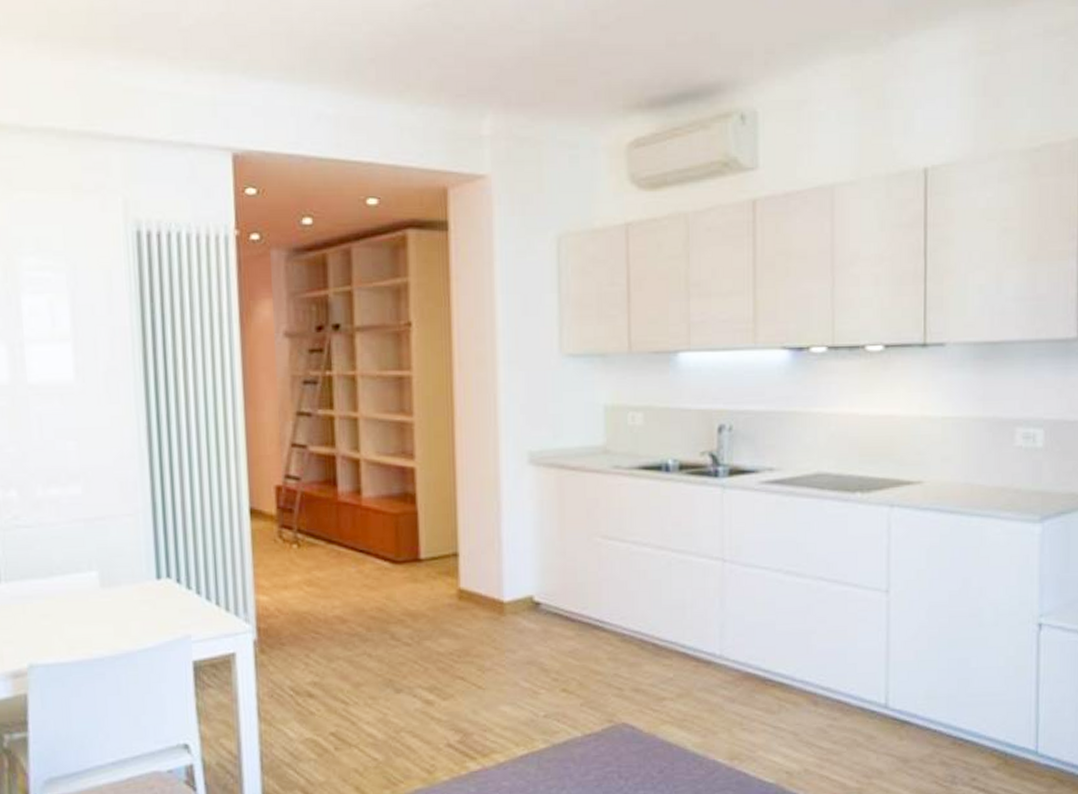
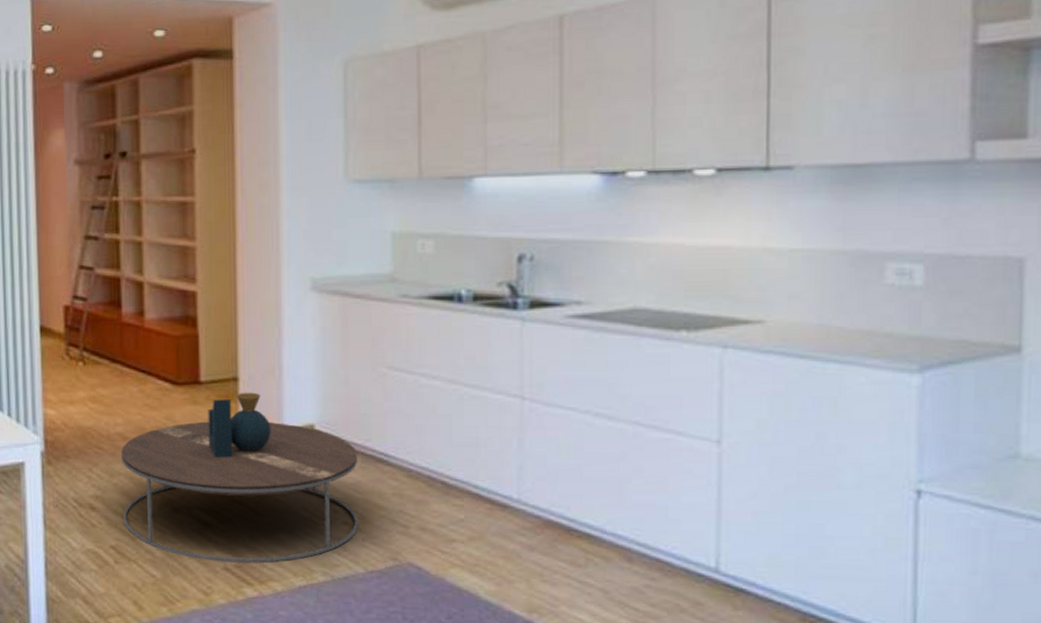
coffee table: none [340,567,577,739] -> present [121,392,359,563]

